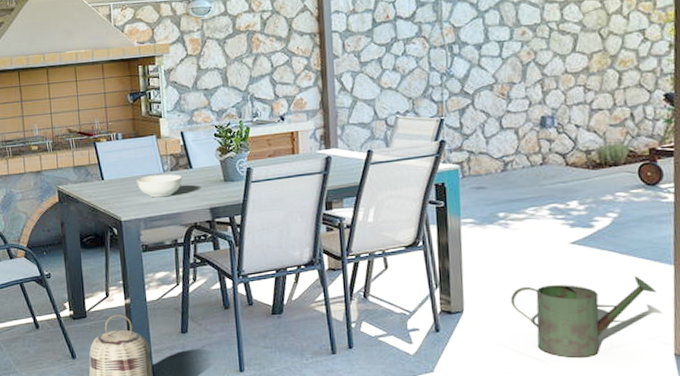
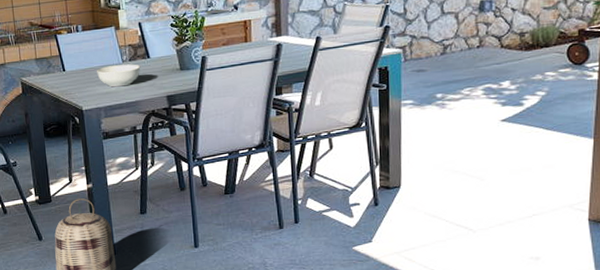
watering can: present [511,275,657,359] -> none [444,149,577,226]

